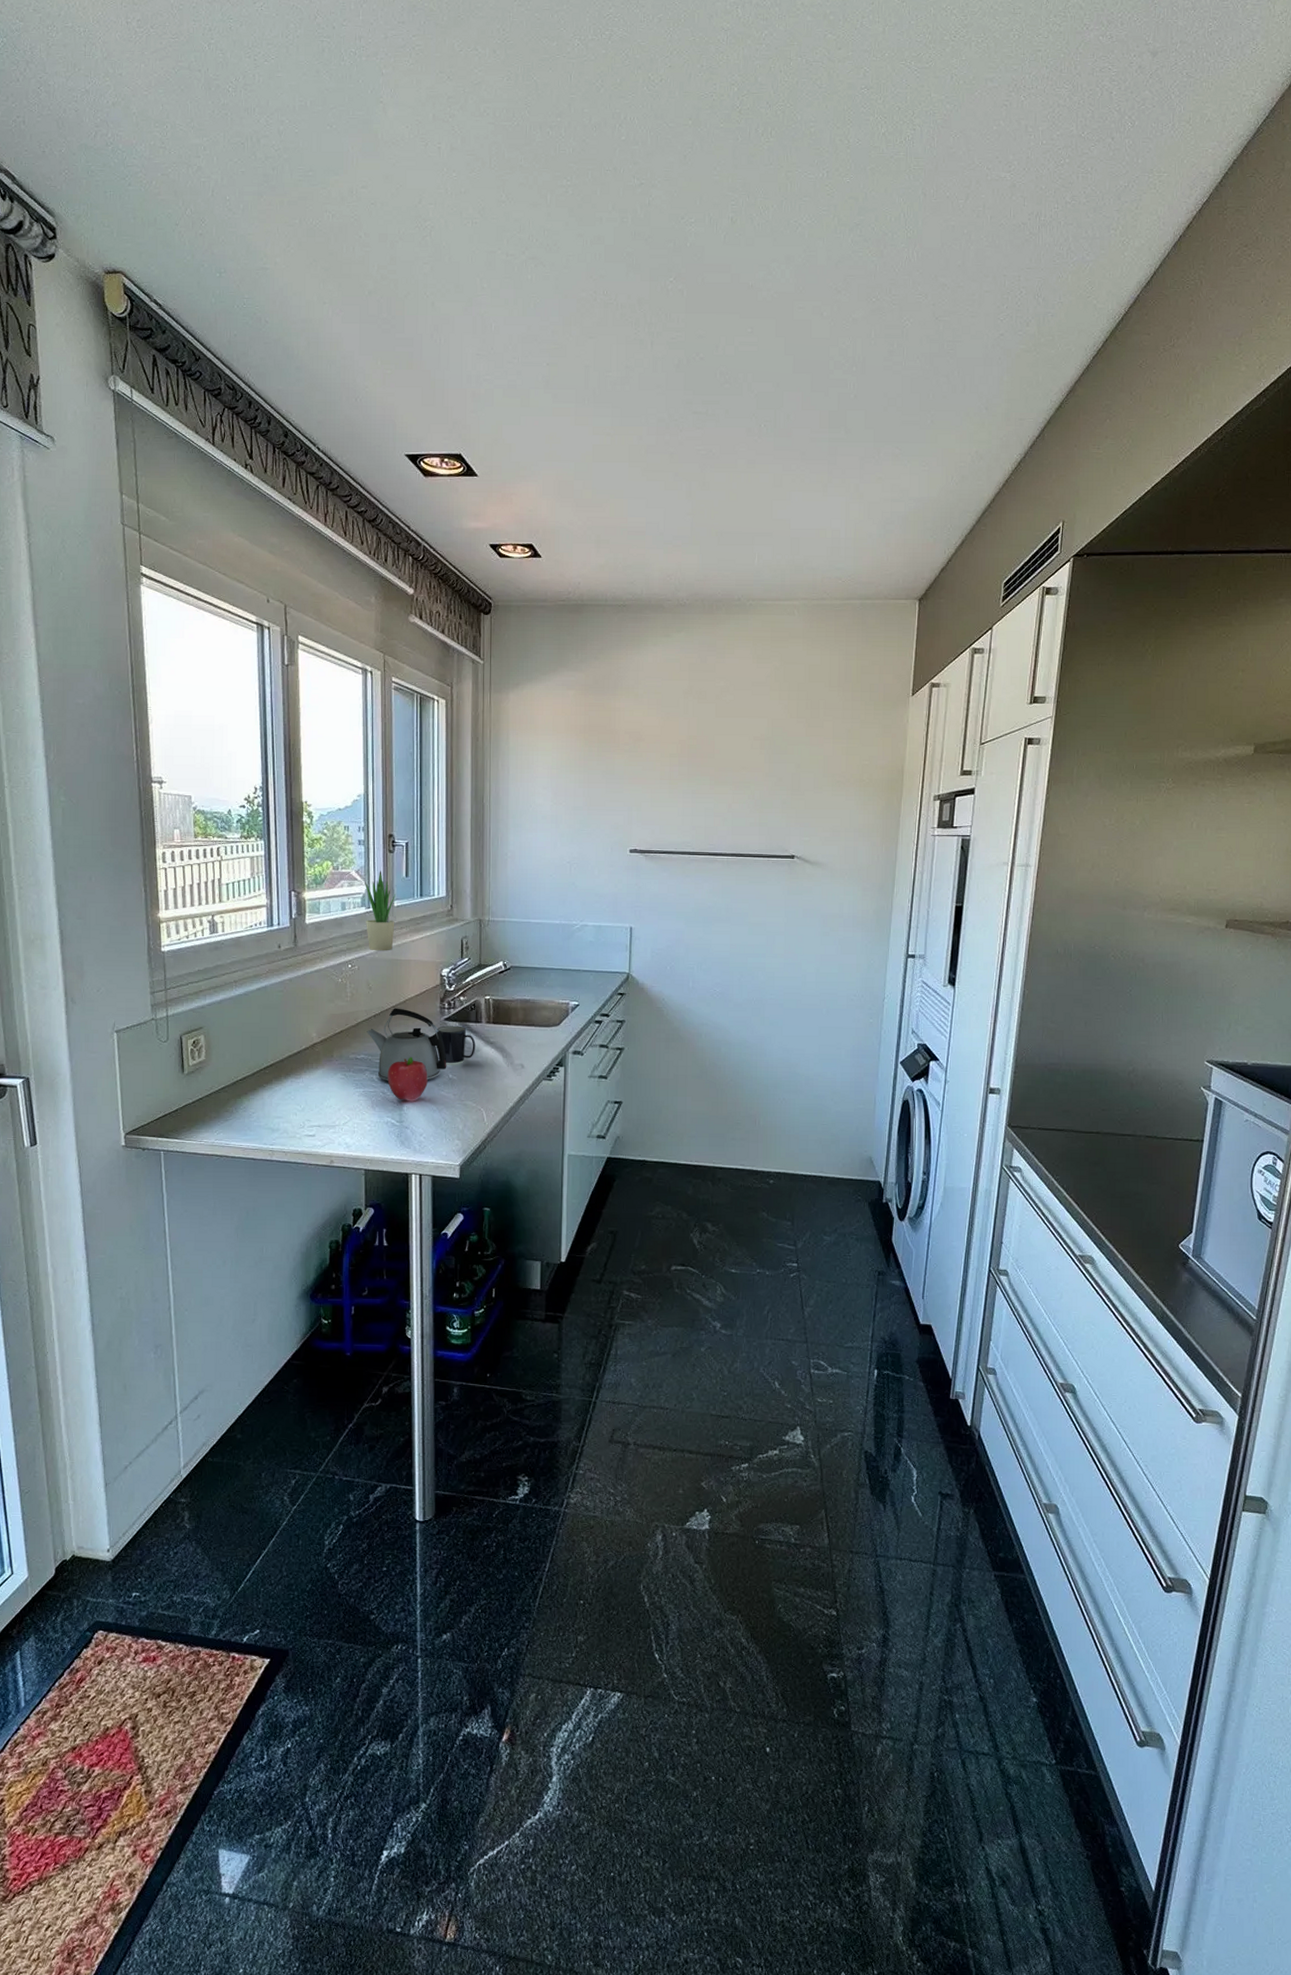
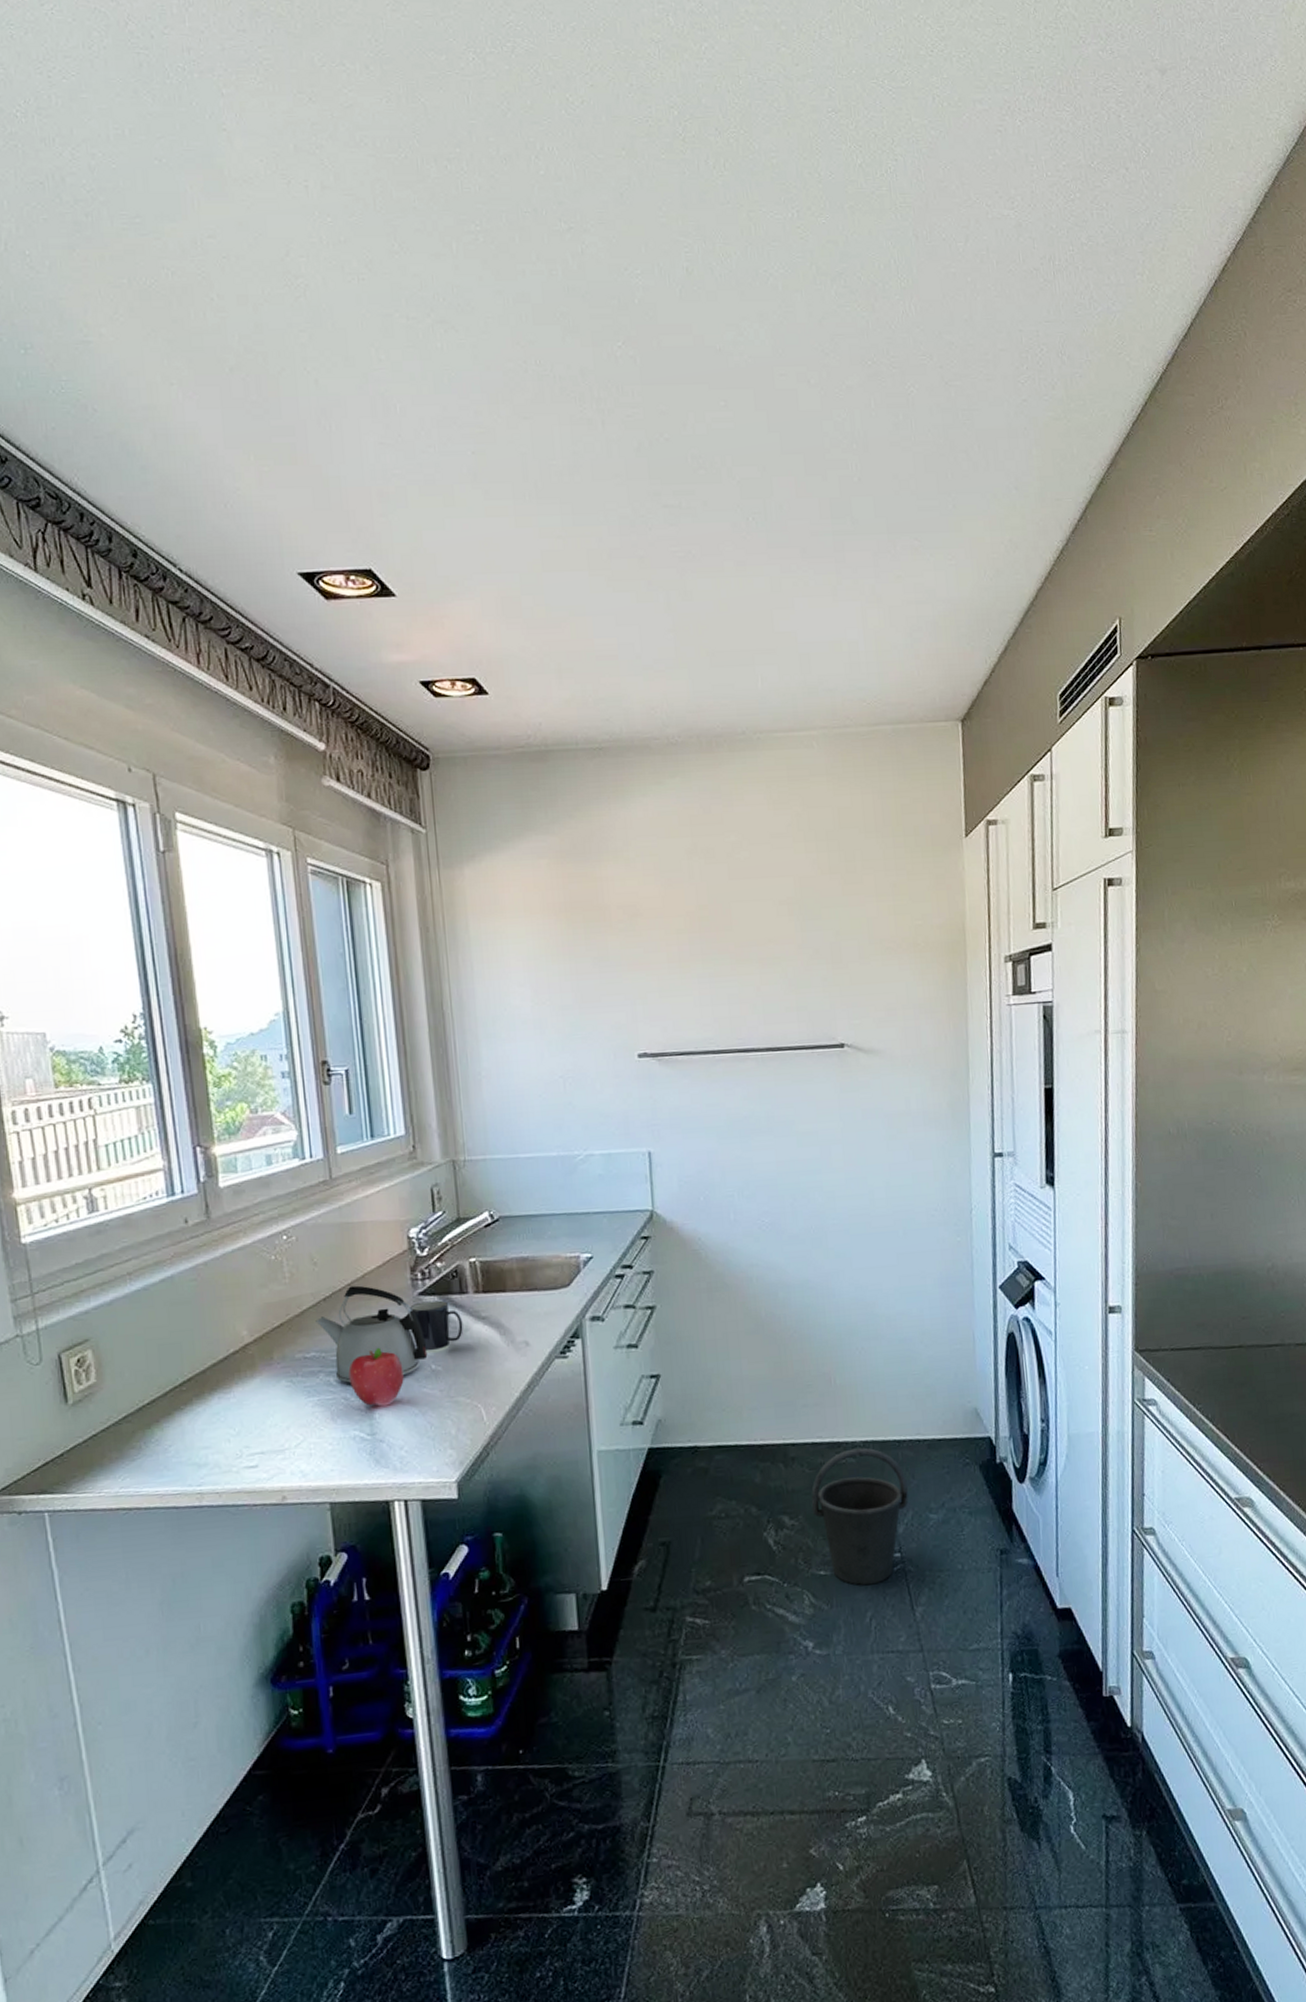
potted plant: present [365,870,395,951] -> none [295,1108,341,1215]
bucket: none [730,1177,808,1285] -> present [811,1447,909,1586]

